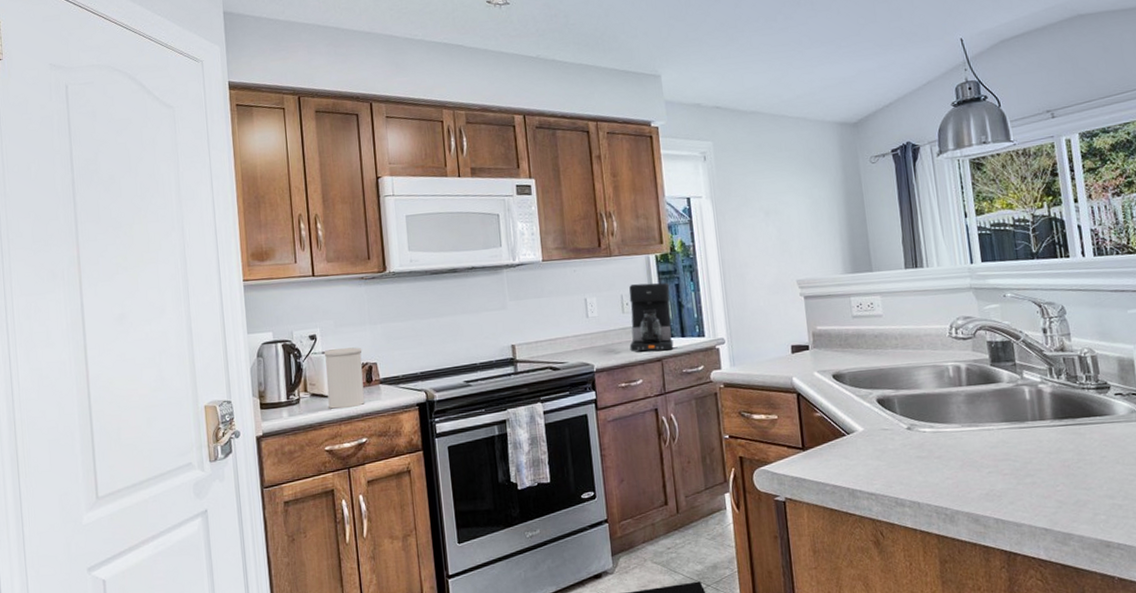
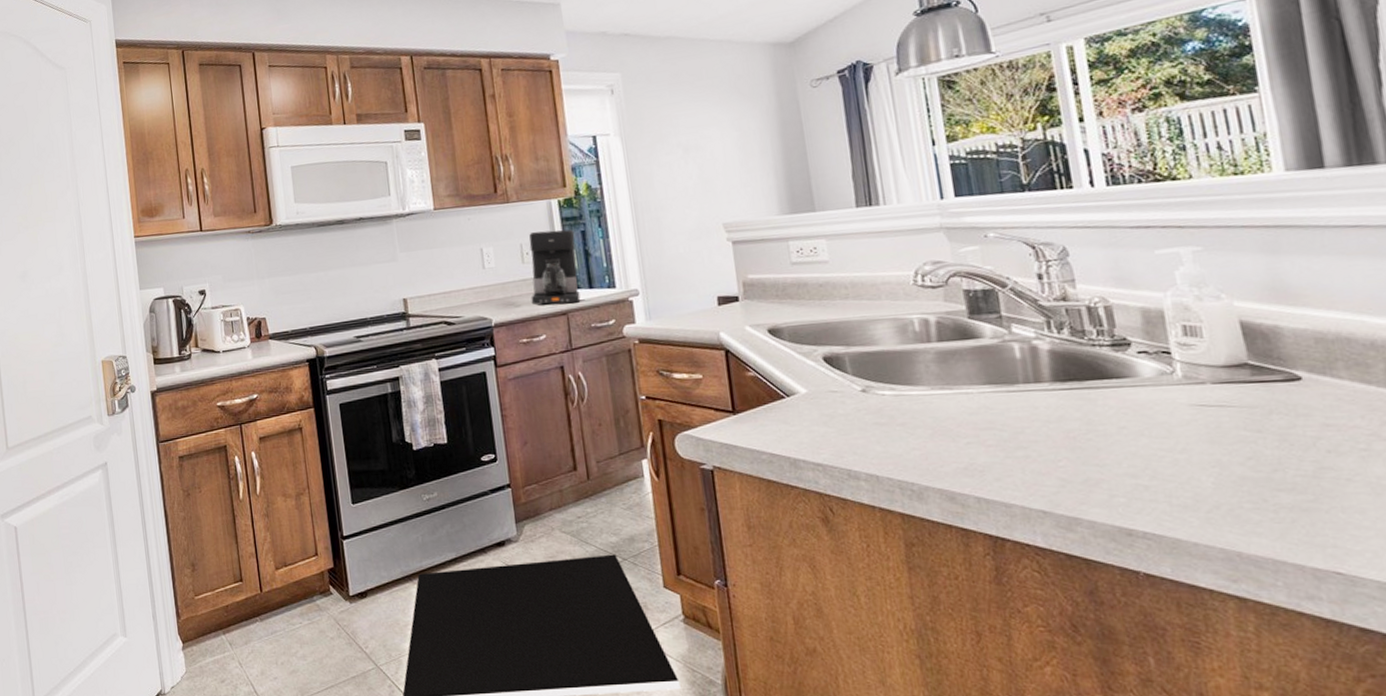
canister: present [324,347,365,410] -> none [213,302,255,365]

